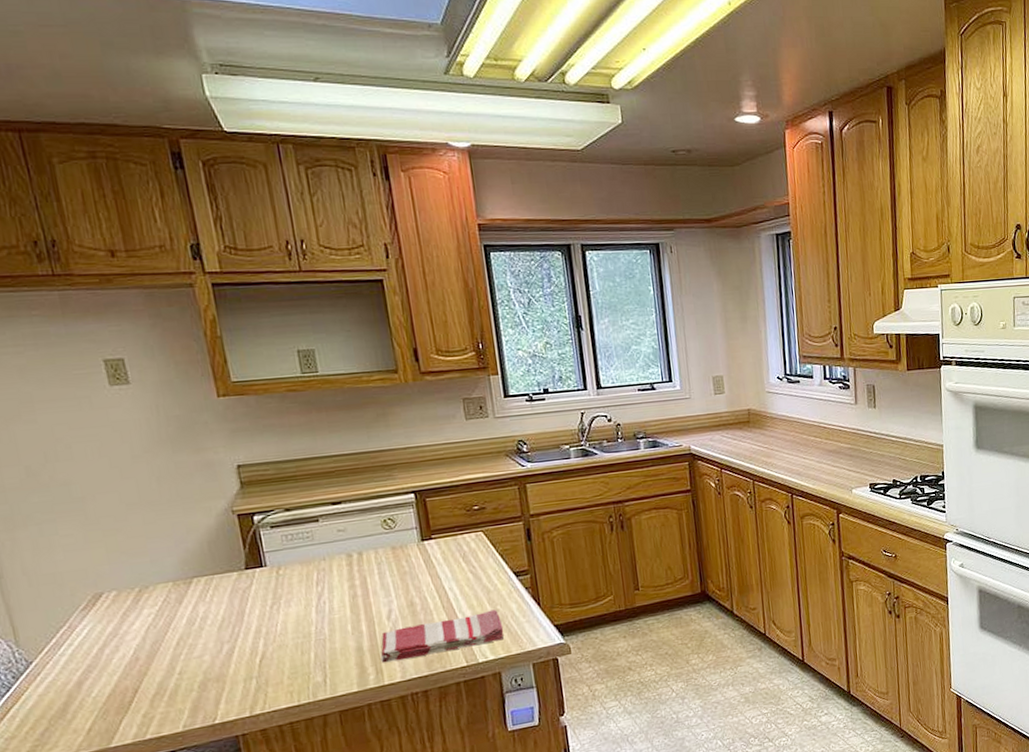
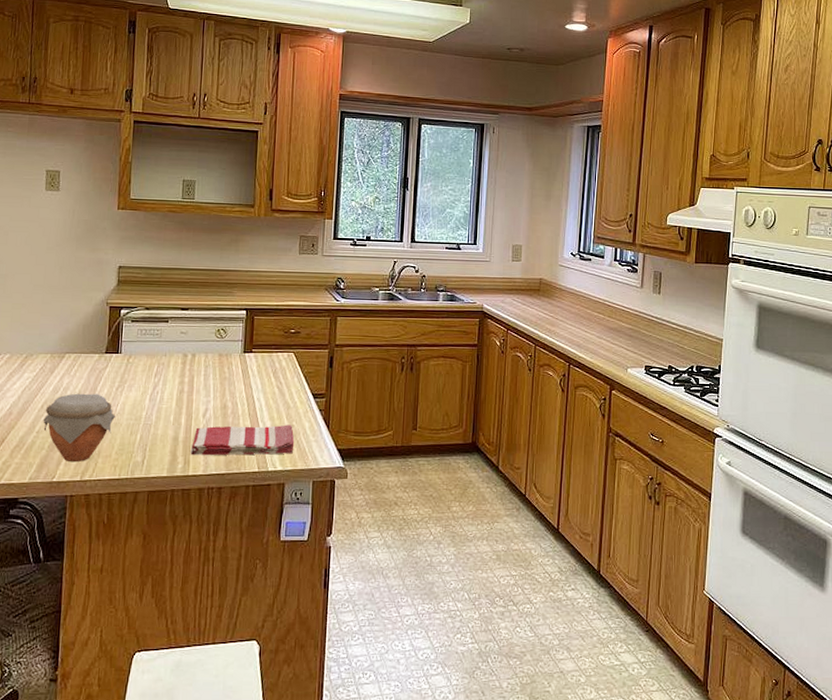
jar: none [182,616,279,699] -> present [43,393,116,463]

